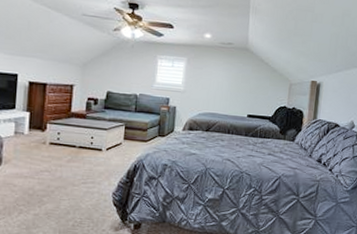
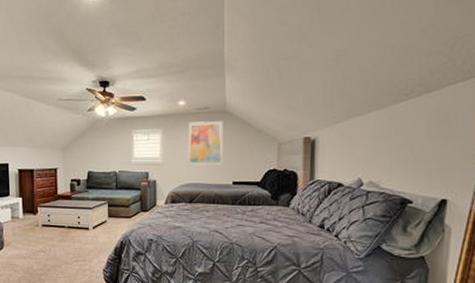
wall art: none [209,54,244,98] -> present [189,121,223,165]

